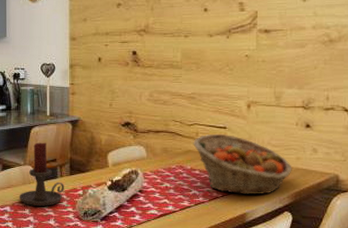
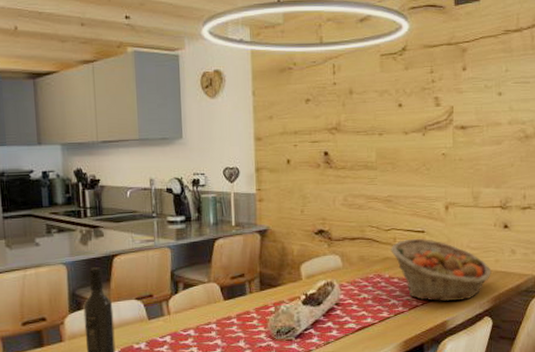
candle holder: present [19,142,65,206] -> none [203,256,255,327]

